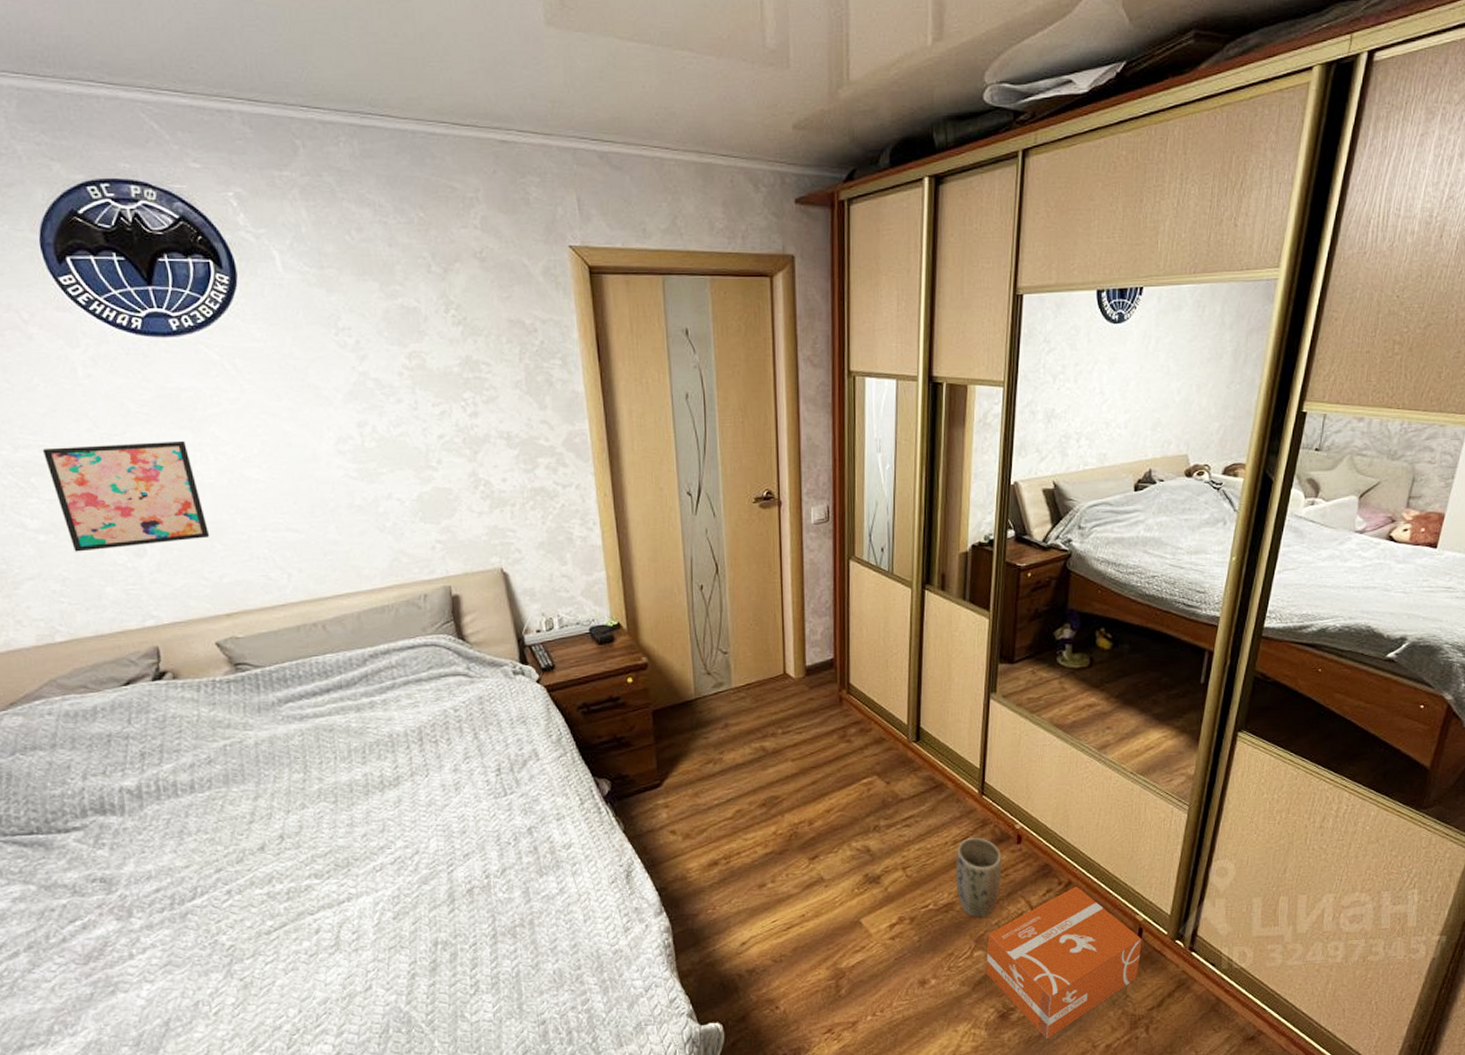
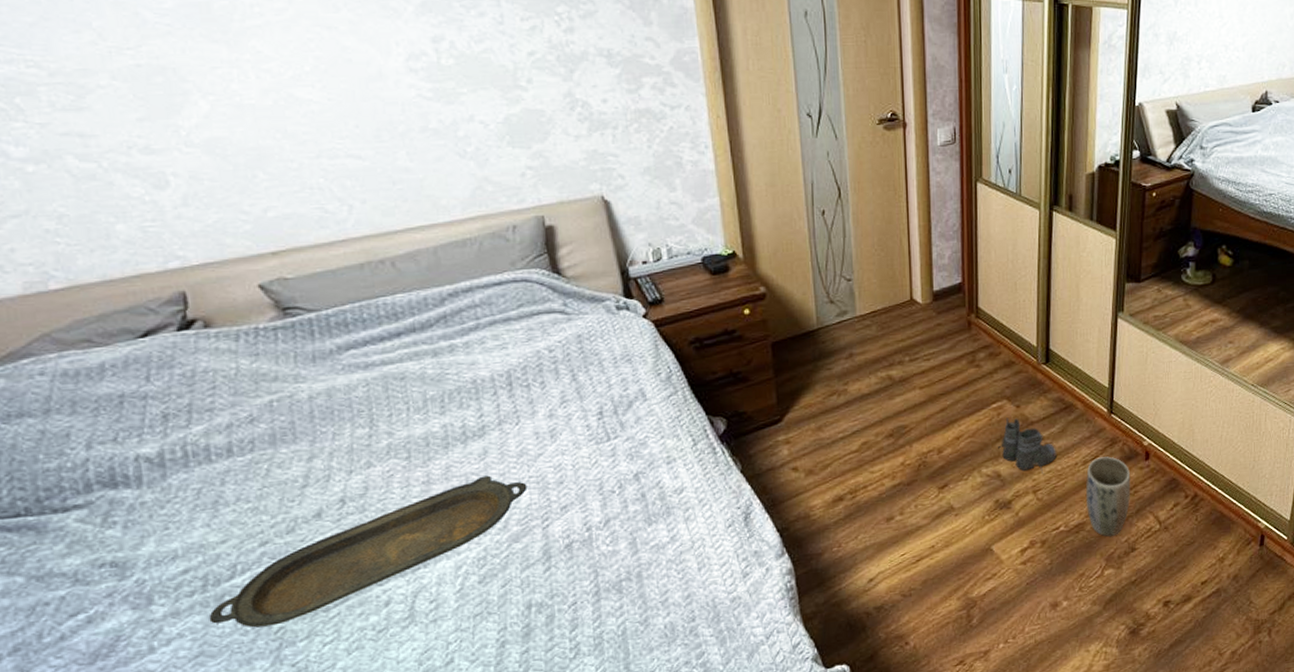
wall art: present [42,440,210,552] -> none [30,55,251,184]
serving tray: none [175,822,435,944] -> present [208,475,528,628]
boots: none [868,793,926,851] -> present [998,417,1057,474]
cardboard box: present [985,886,1142,1039] -> none [1115,498,1264,651]

